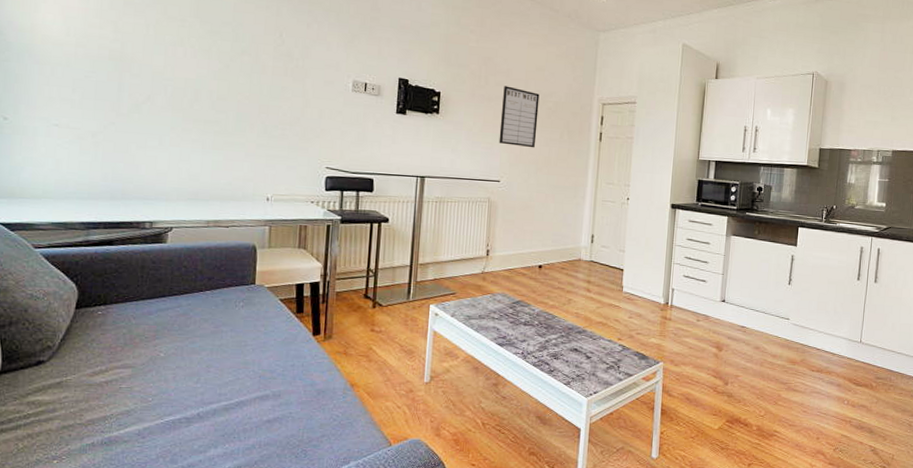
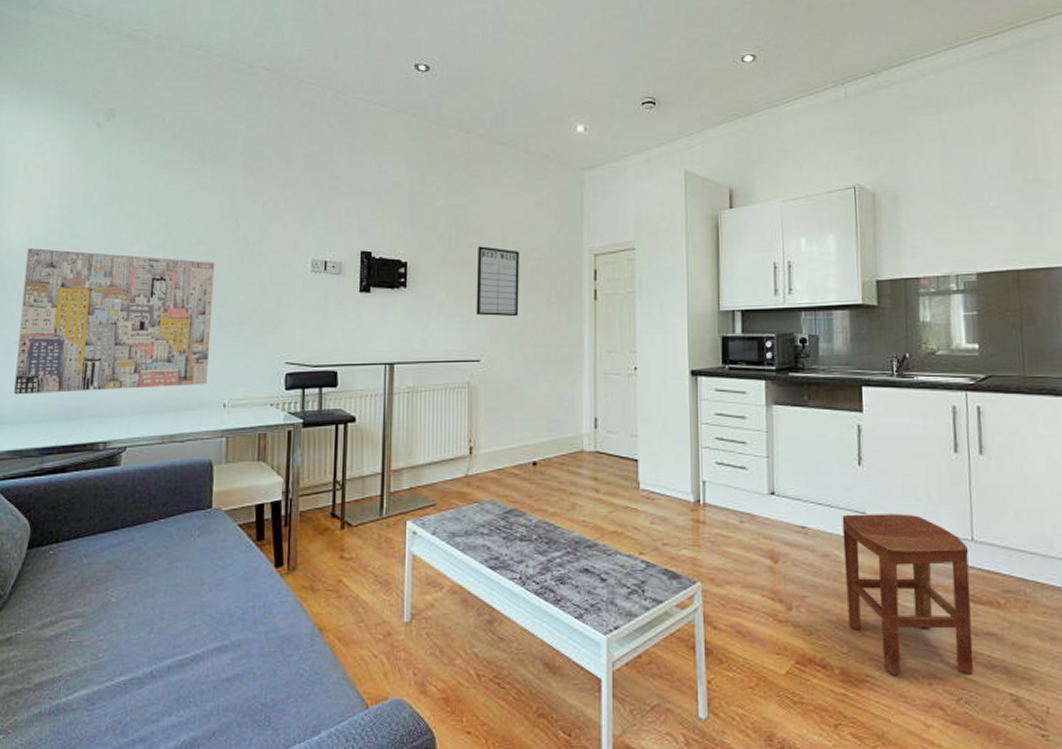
wall art: none [56,38,260,180] -> present [14,248,215,395]
stool: none [767,319,857,433] -> present [842,513,974,676]

